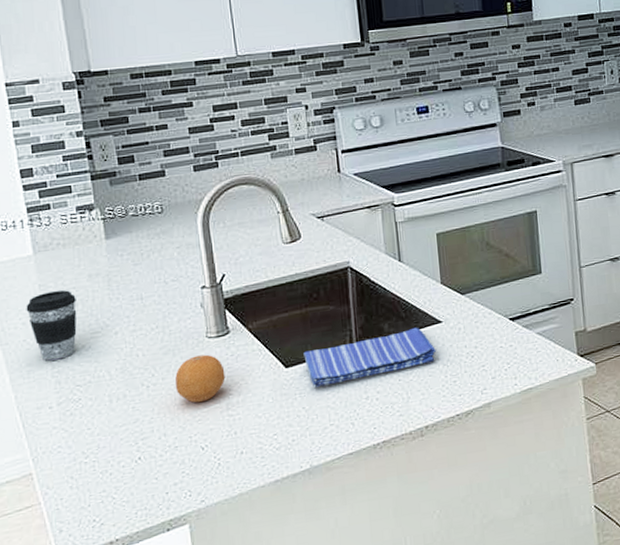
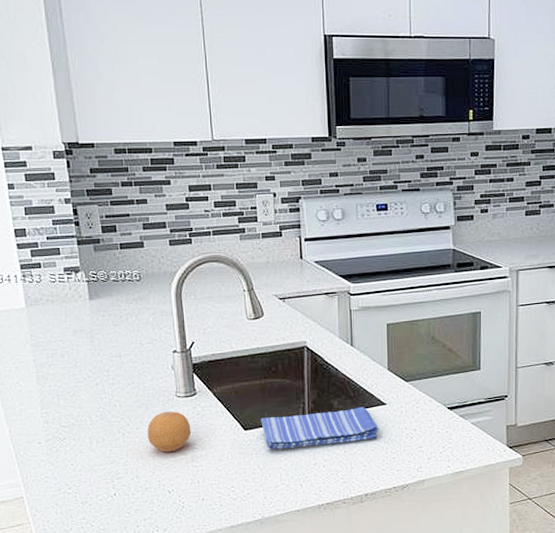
coffee cup: present [26,290,77,361] -> none [19,342,63,403]

